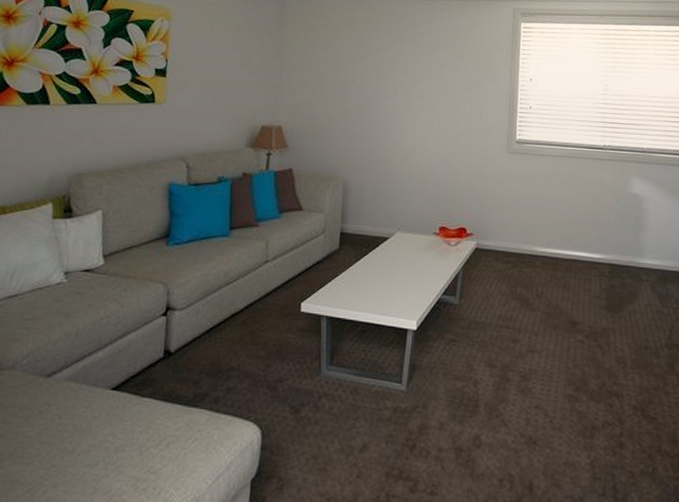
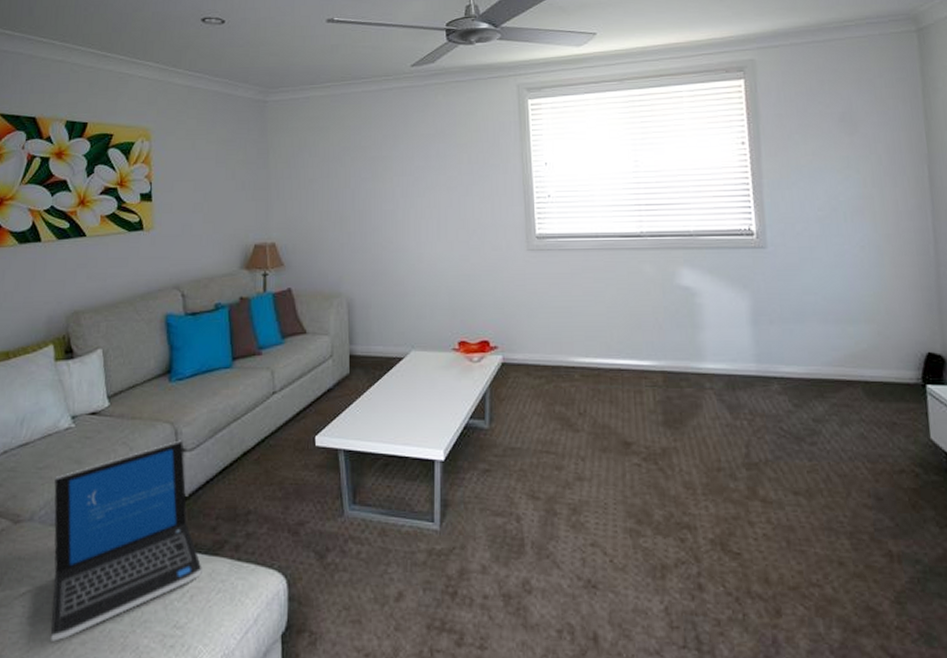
laptop: none [21,300,182,484] -> present [51,440,204,642]

